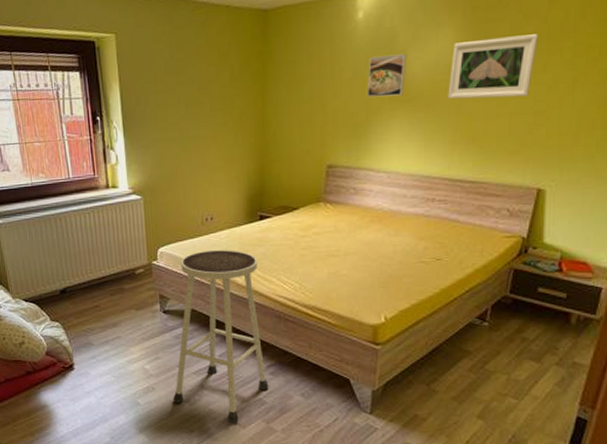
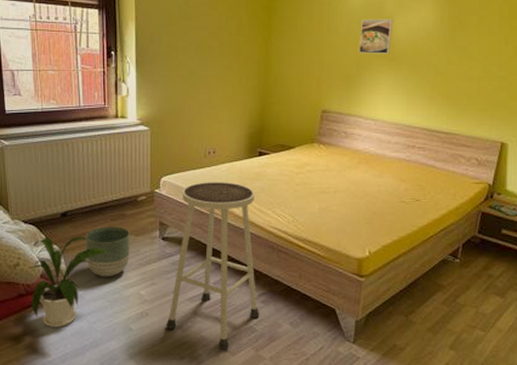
house plant: none [34,312,113,403] -> present [29,236,112,327]
planter: none [86,301,132,353] -> present [85,226,130,277]
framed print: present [448,34,538,100] -> none [427,12,501,63]

